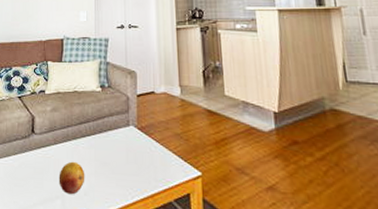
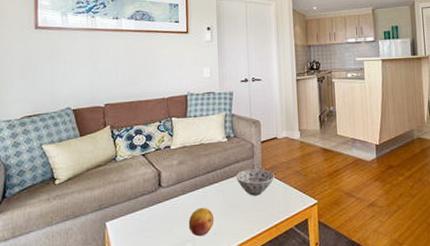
bowl: none [110,124,151,157] -> present [236,168,275,196]

